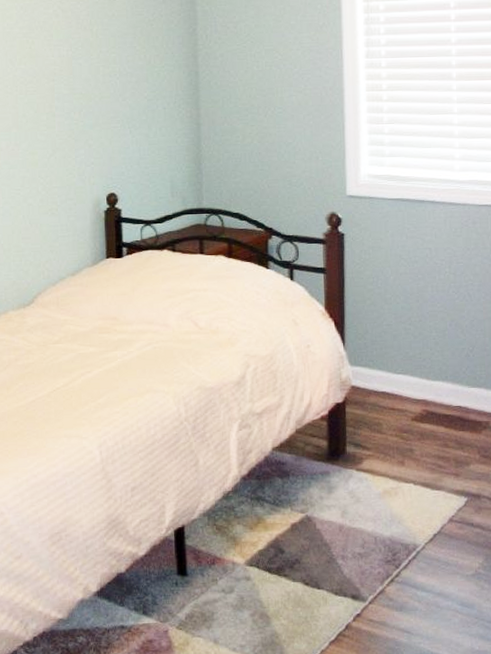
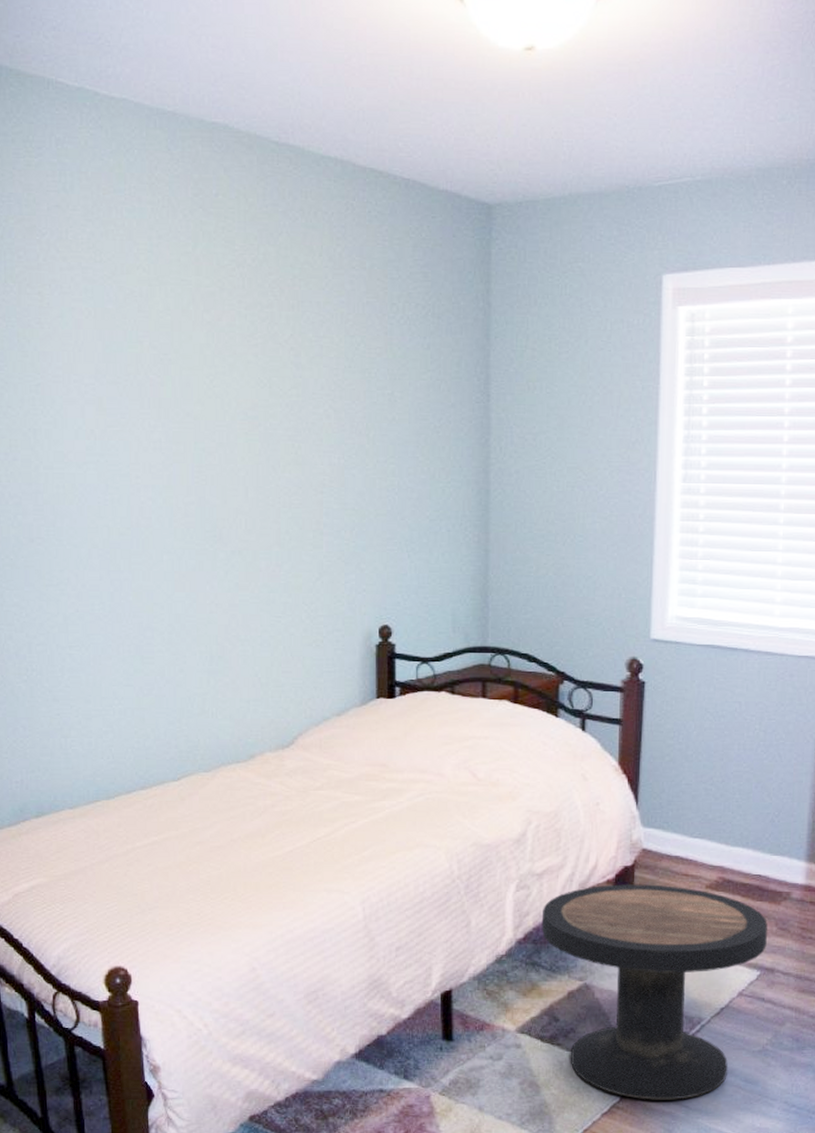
side table: none [264,419,471,627] -> present [542,884,767,1100]

